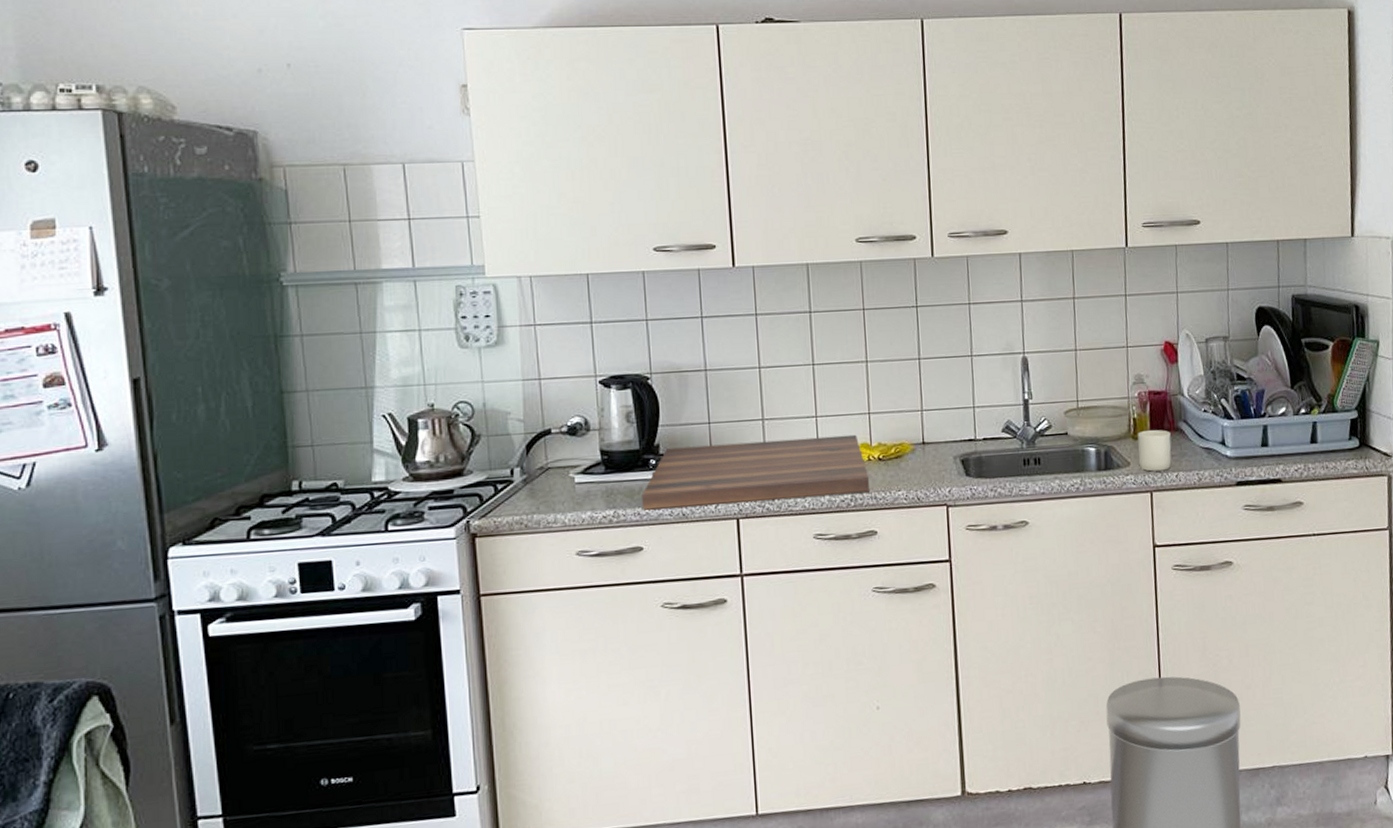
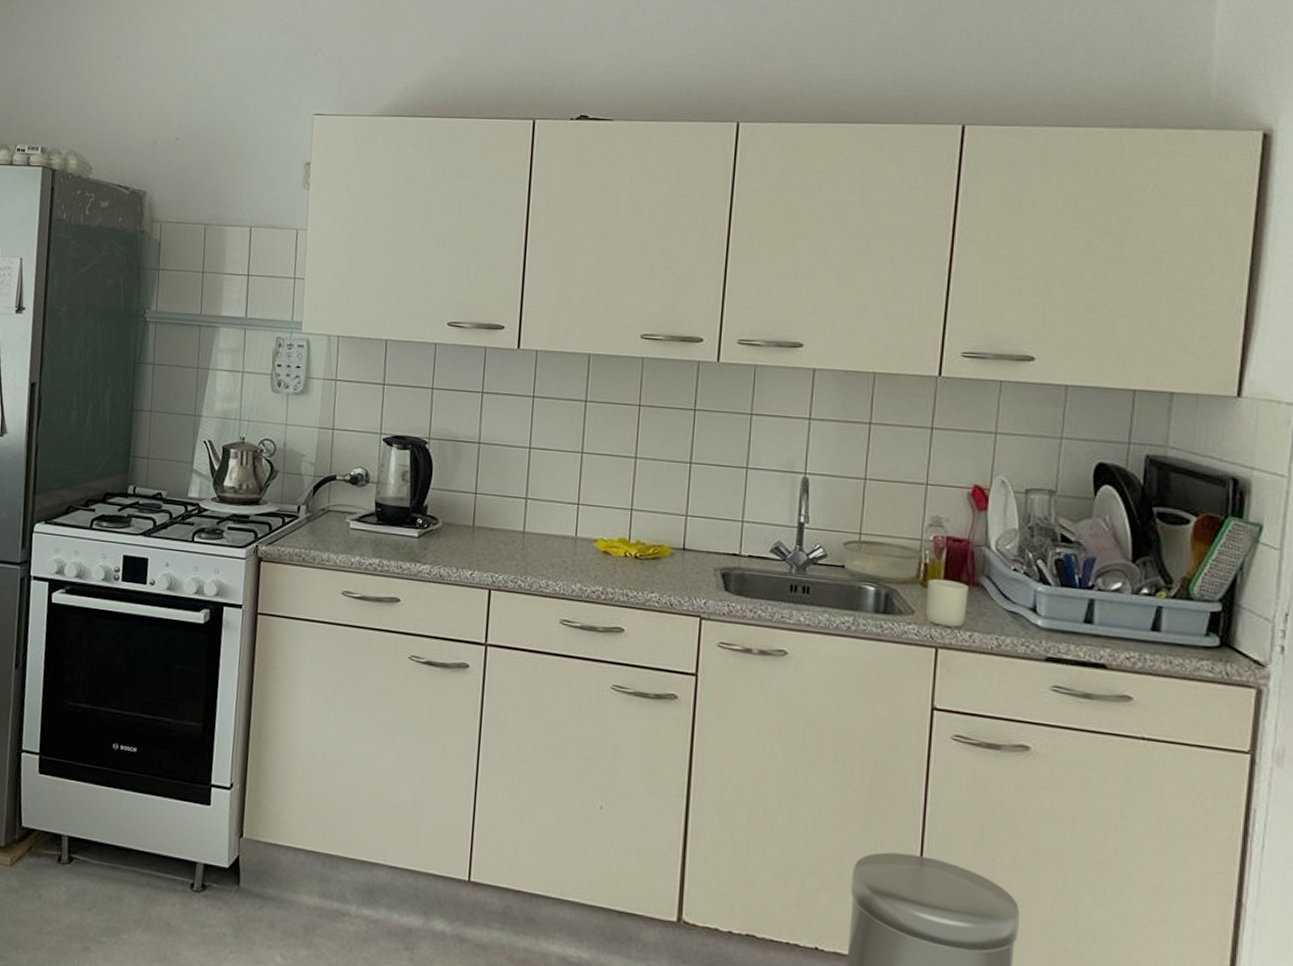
cutting board: present [642,434,869,510] -> none [405,511,623,588]

